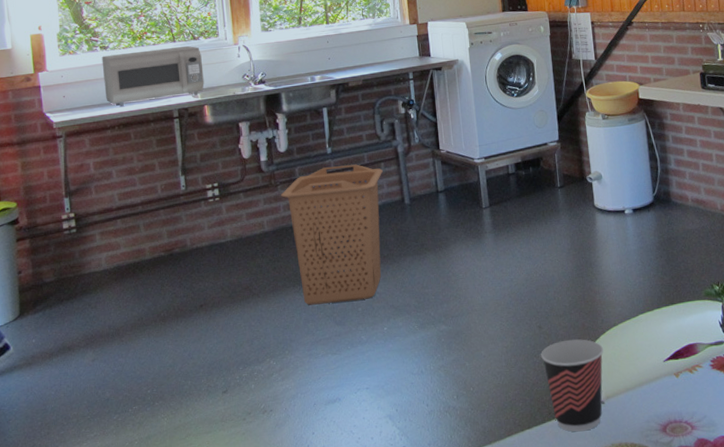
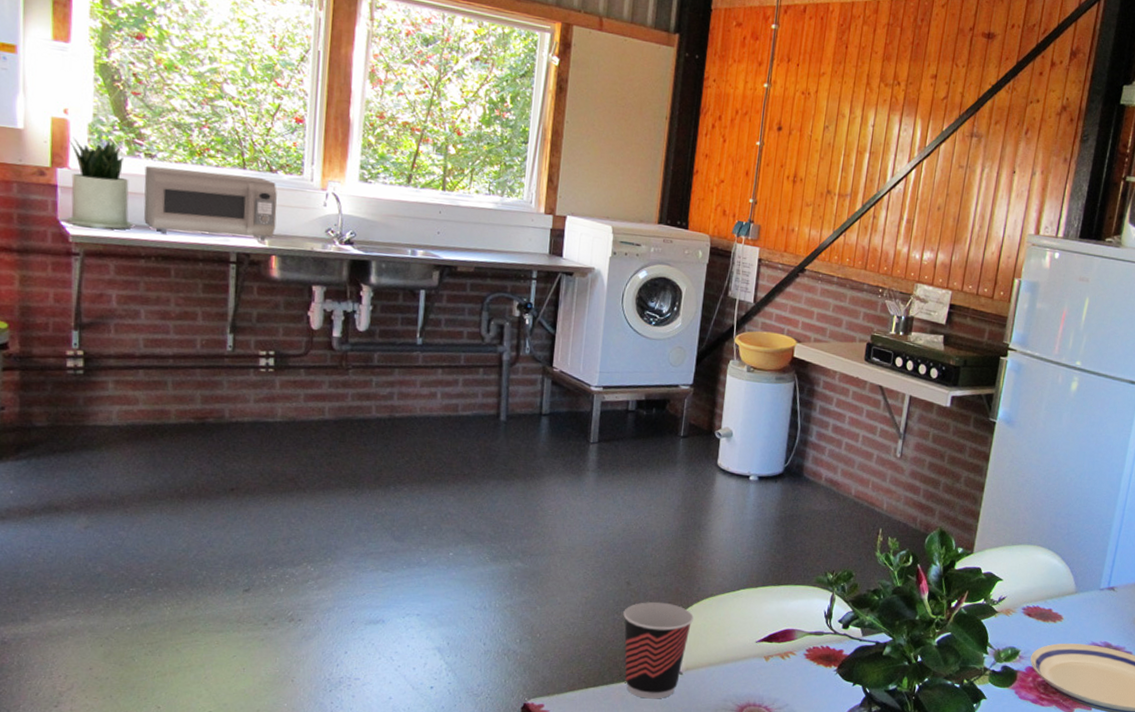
planter: none [45,42,99,115] -> present [66,137,134,230]
laundry basket: present [280,164,383,306] -> none [350,359,480,518]

